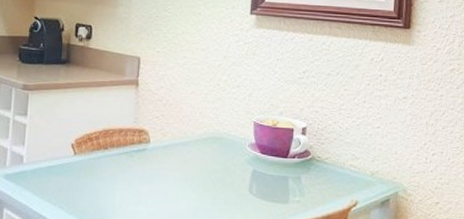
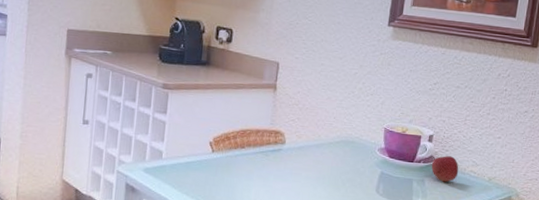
apple: none [307,149,337,179] -> present [431,156,459,182]

